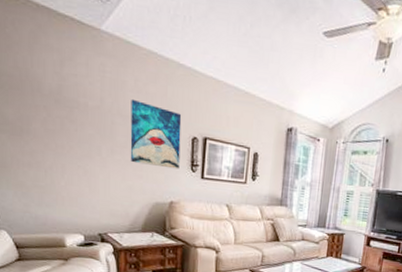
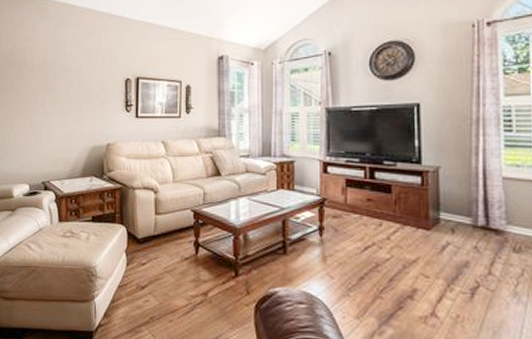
wall art: present [130,98,182,169] -> none [70,52,115,111]

